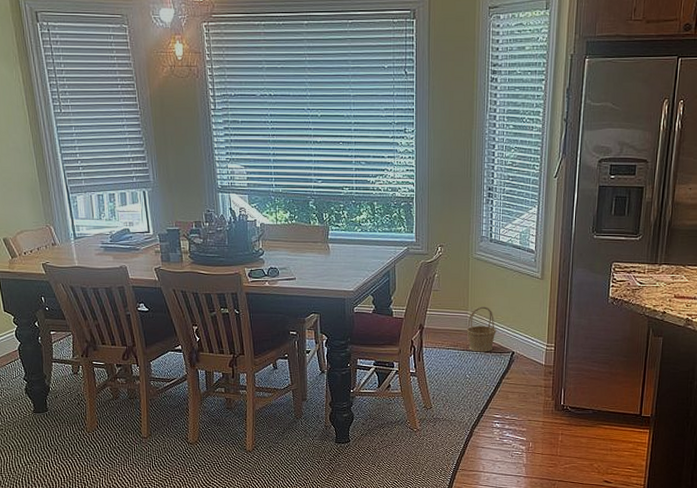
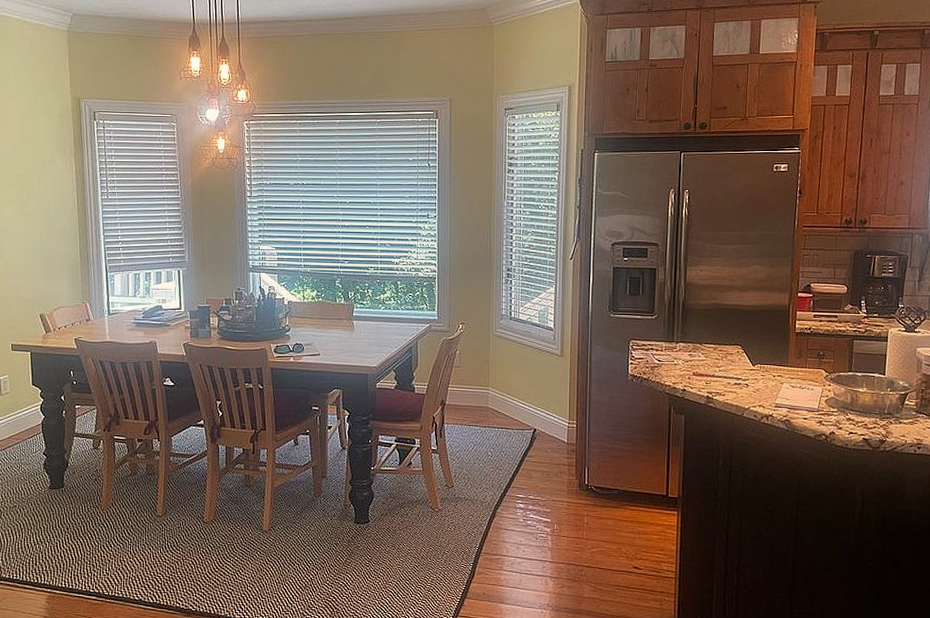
basket: present [466,306,496,352] -> none [487,383,518,429]

